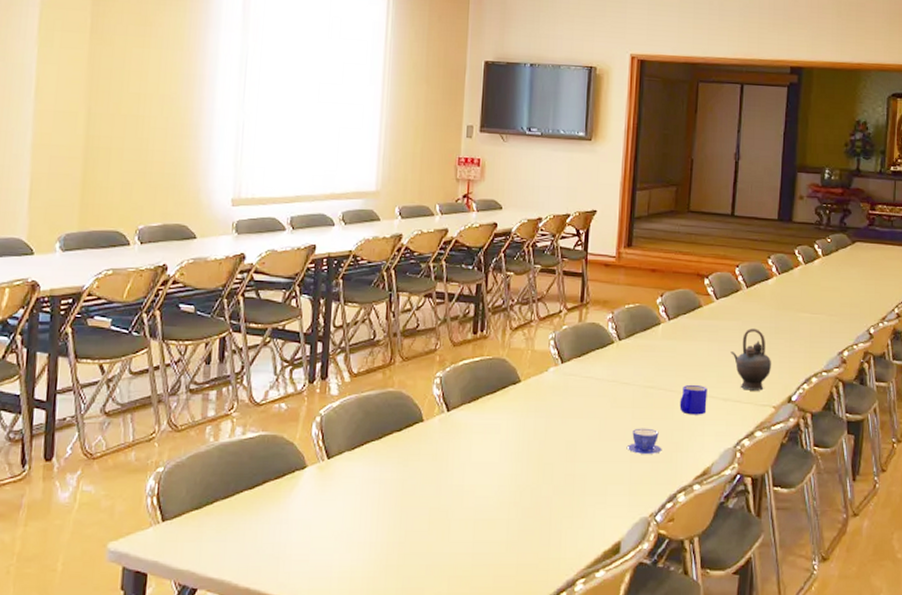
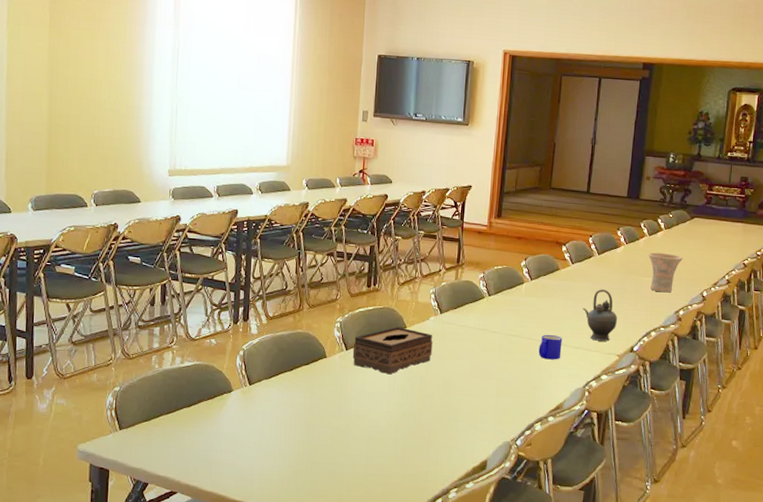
tissue box: none [455,380,553,440] -> present [352,326,433,375]
teacup: present [626,428,662,454] -> none [493,369,523,391]
vase: none [804,283,845,331] -> present [648,252,683,293]

